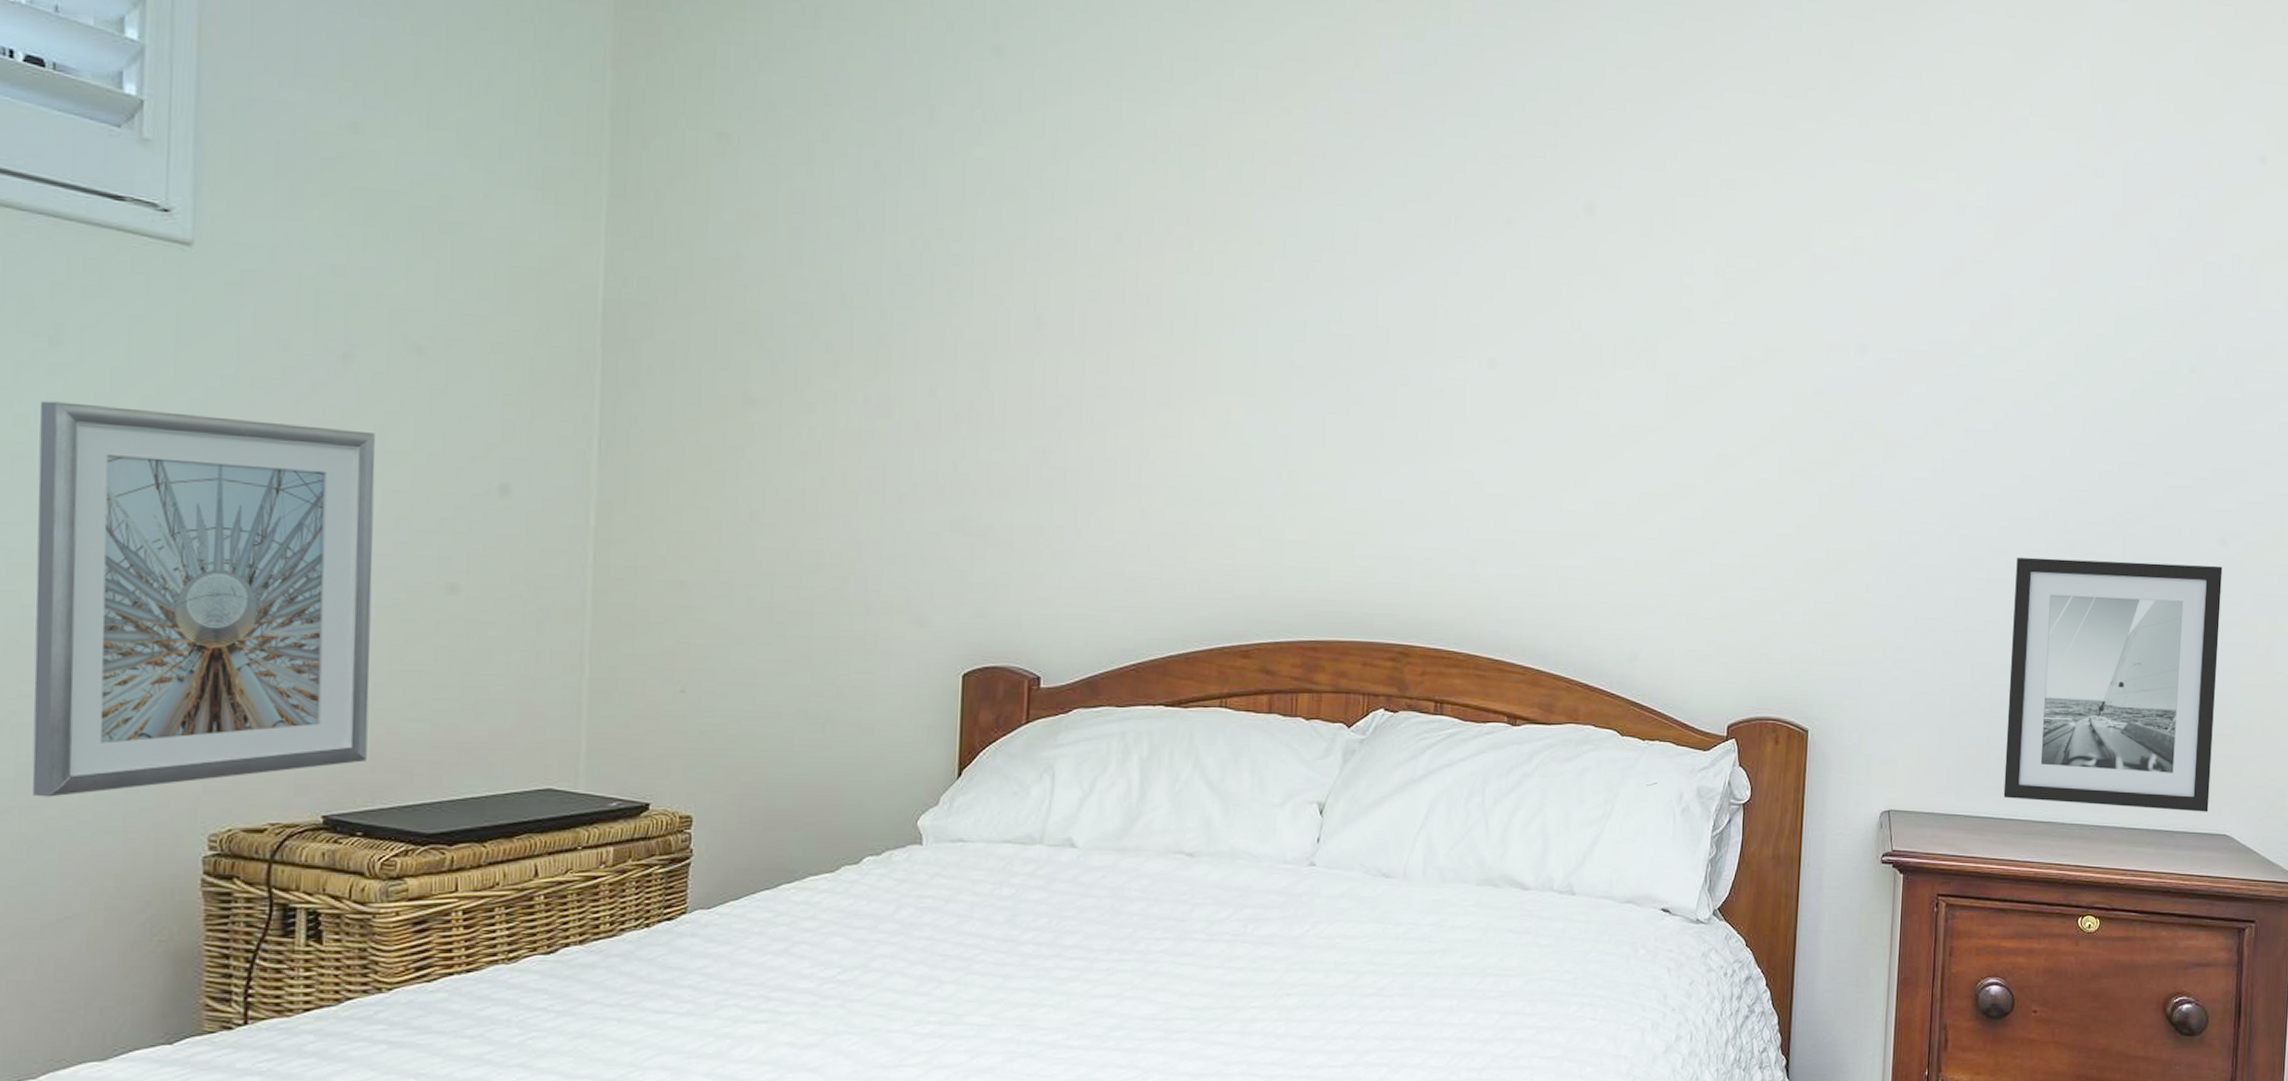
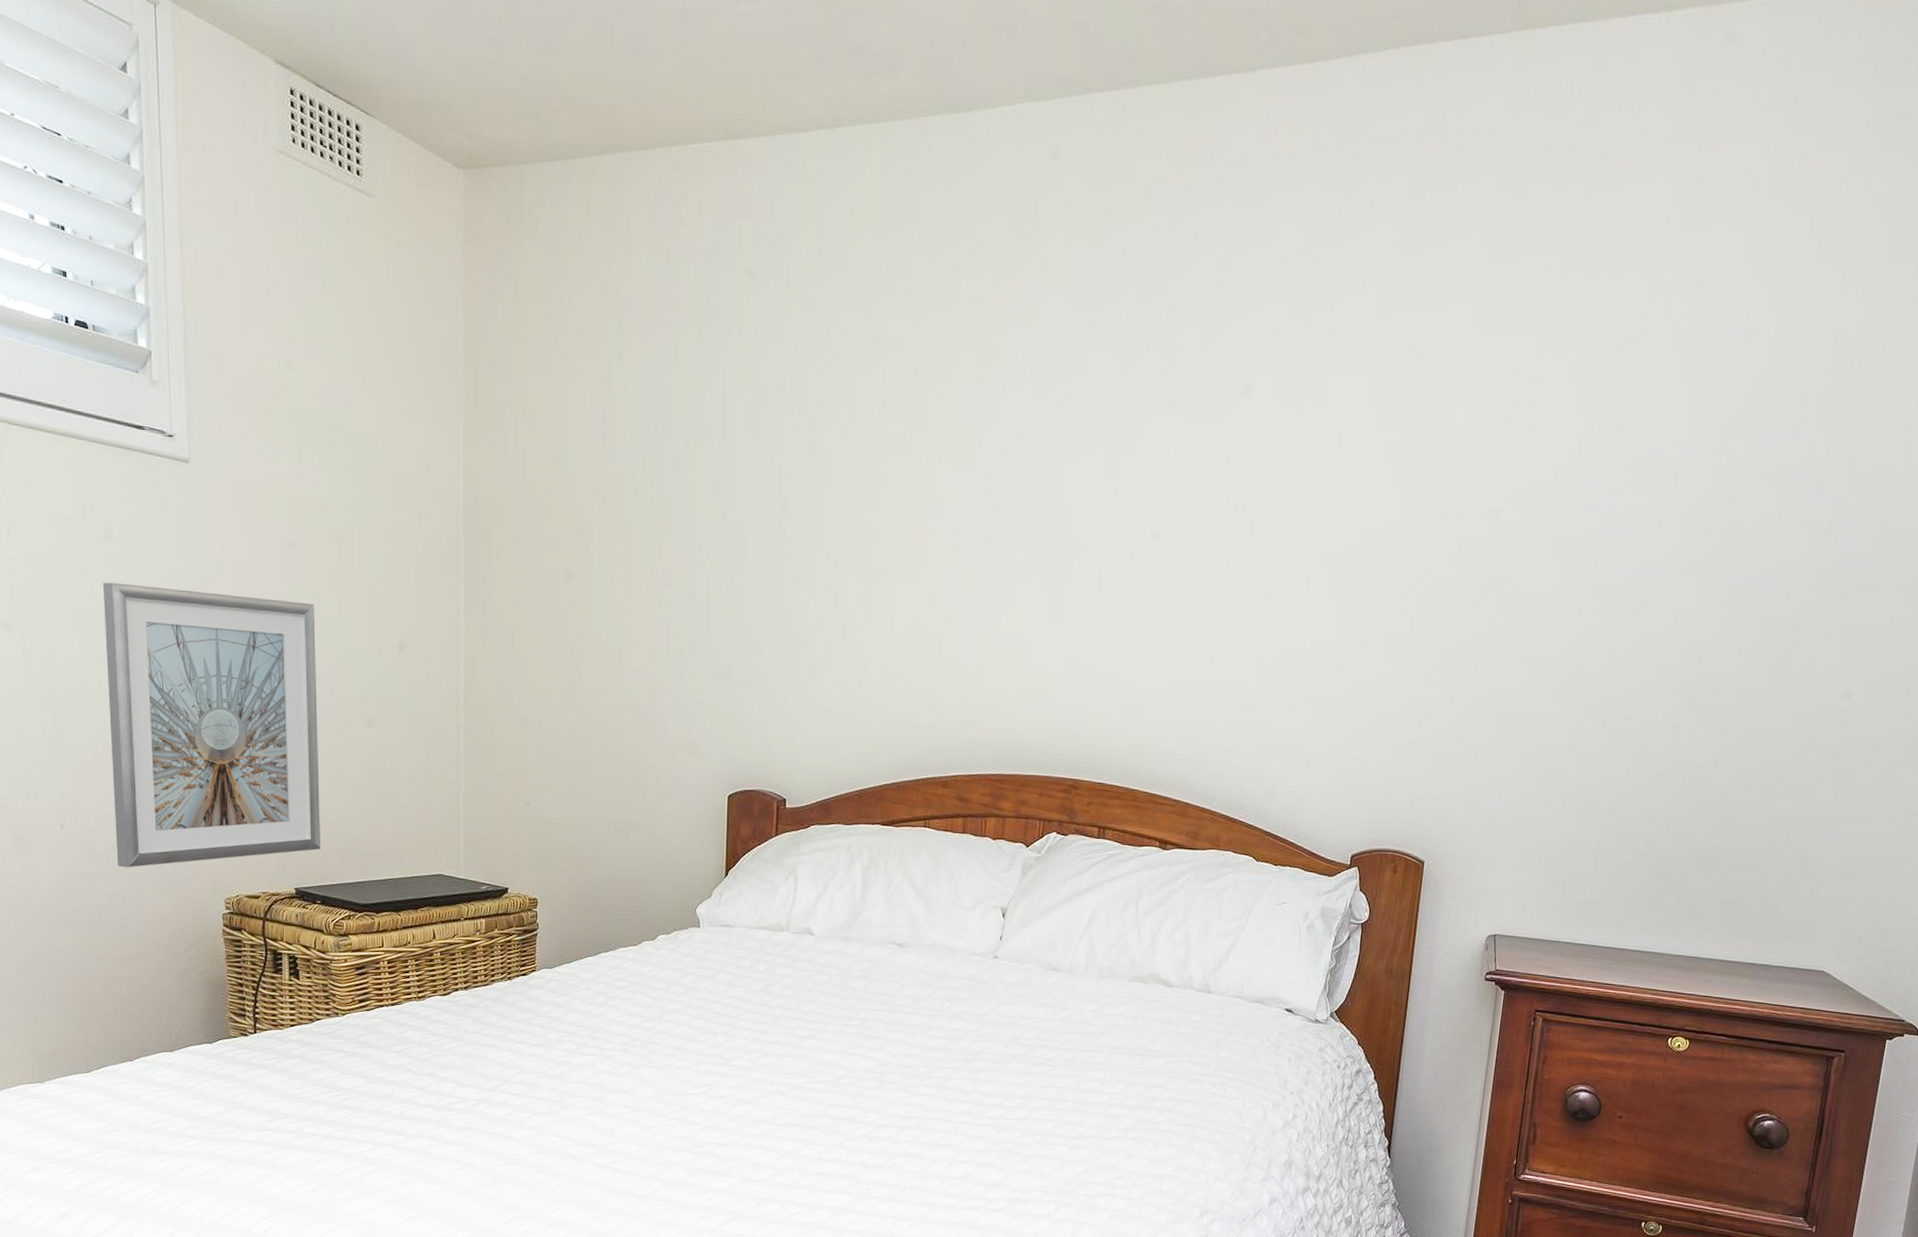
wall art: present [2003,557,2223,812] -> none [1604,709,1844,950]

